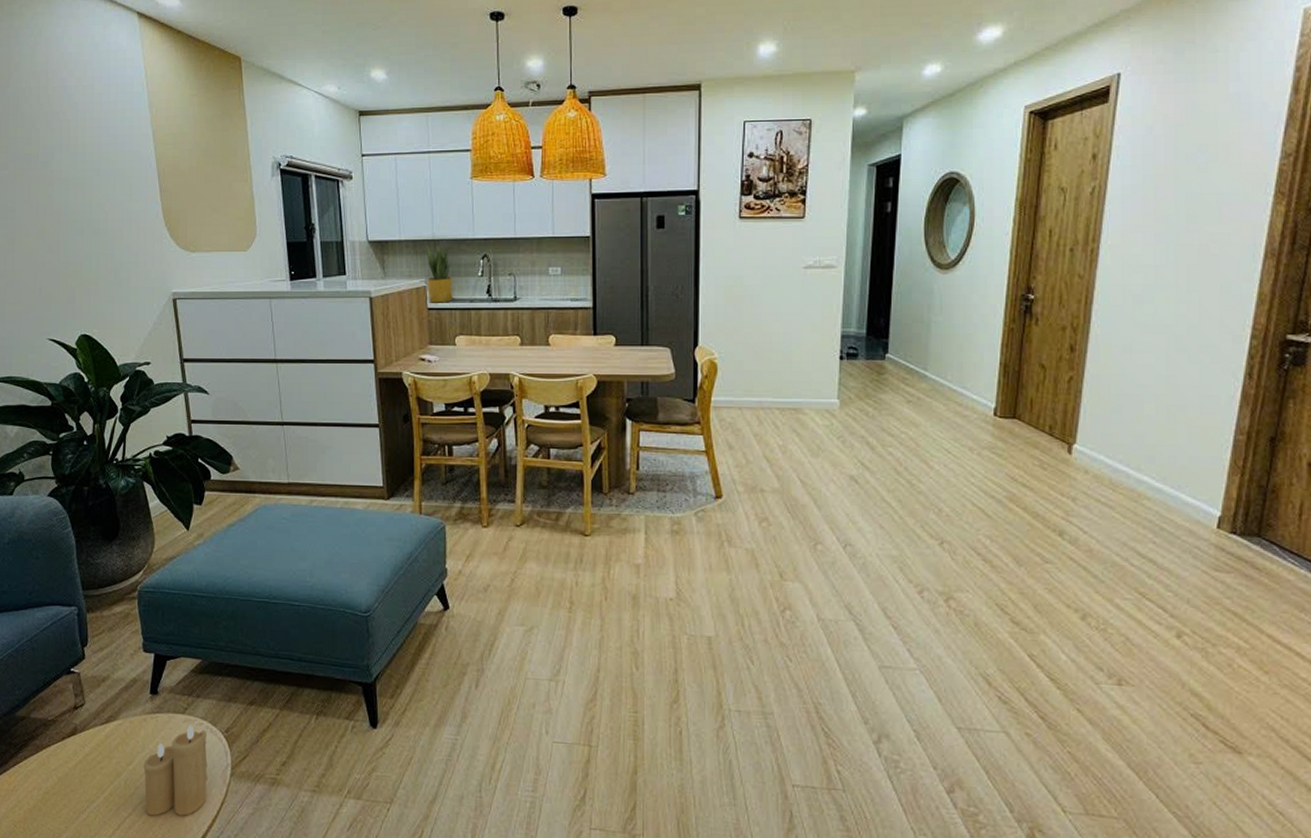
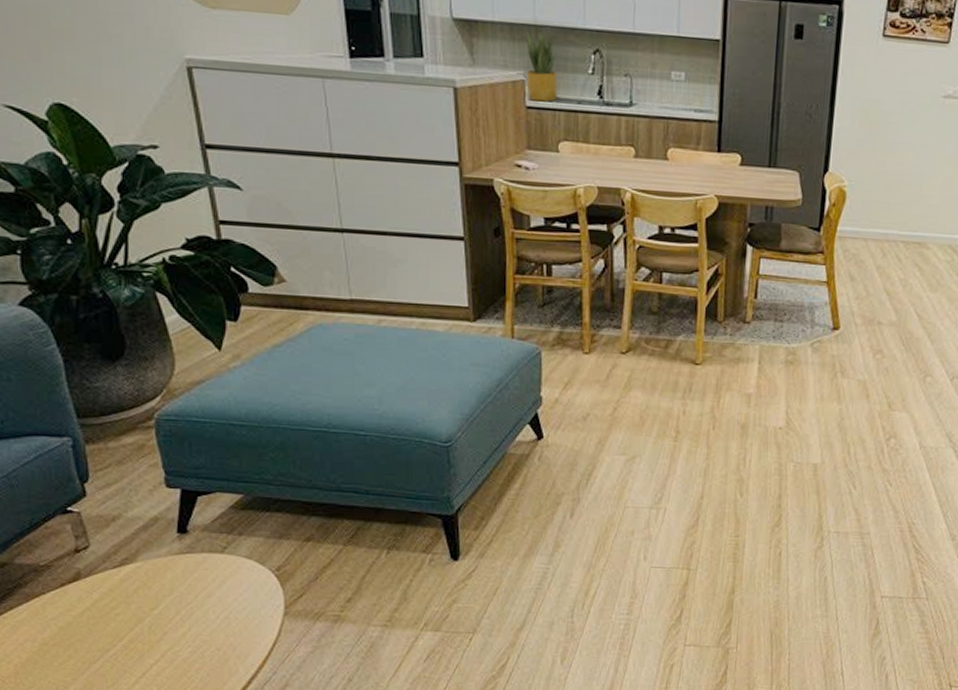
candle: present [143,725,208,816] -> none [172,564,255,661]

